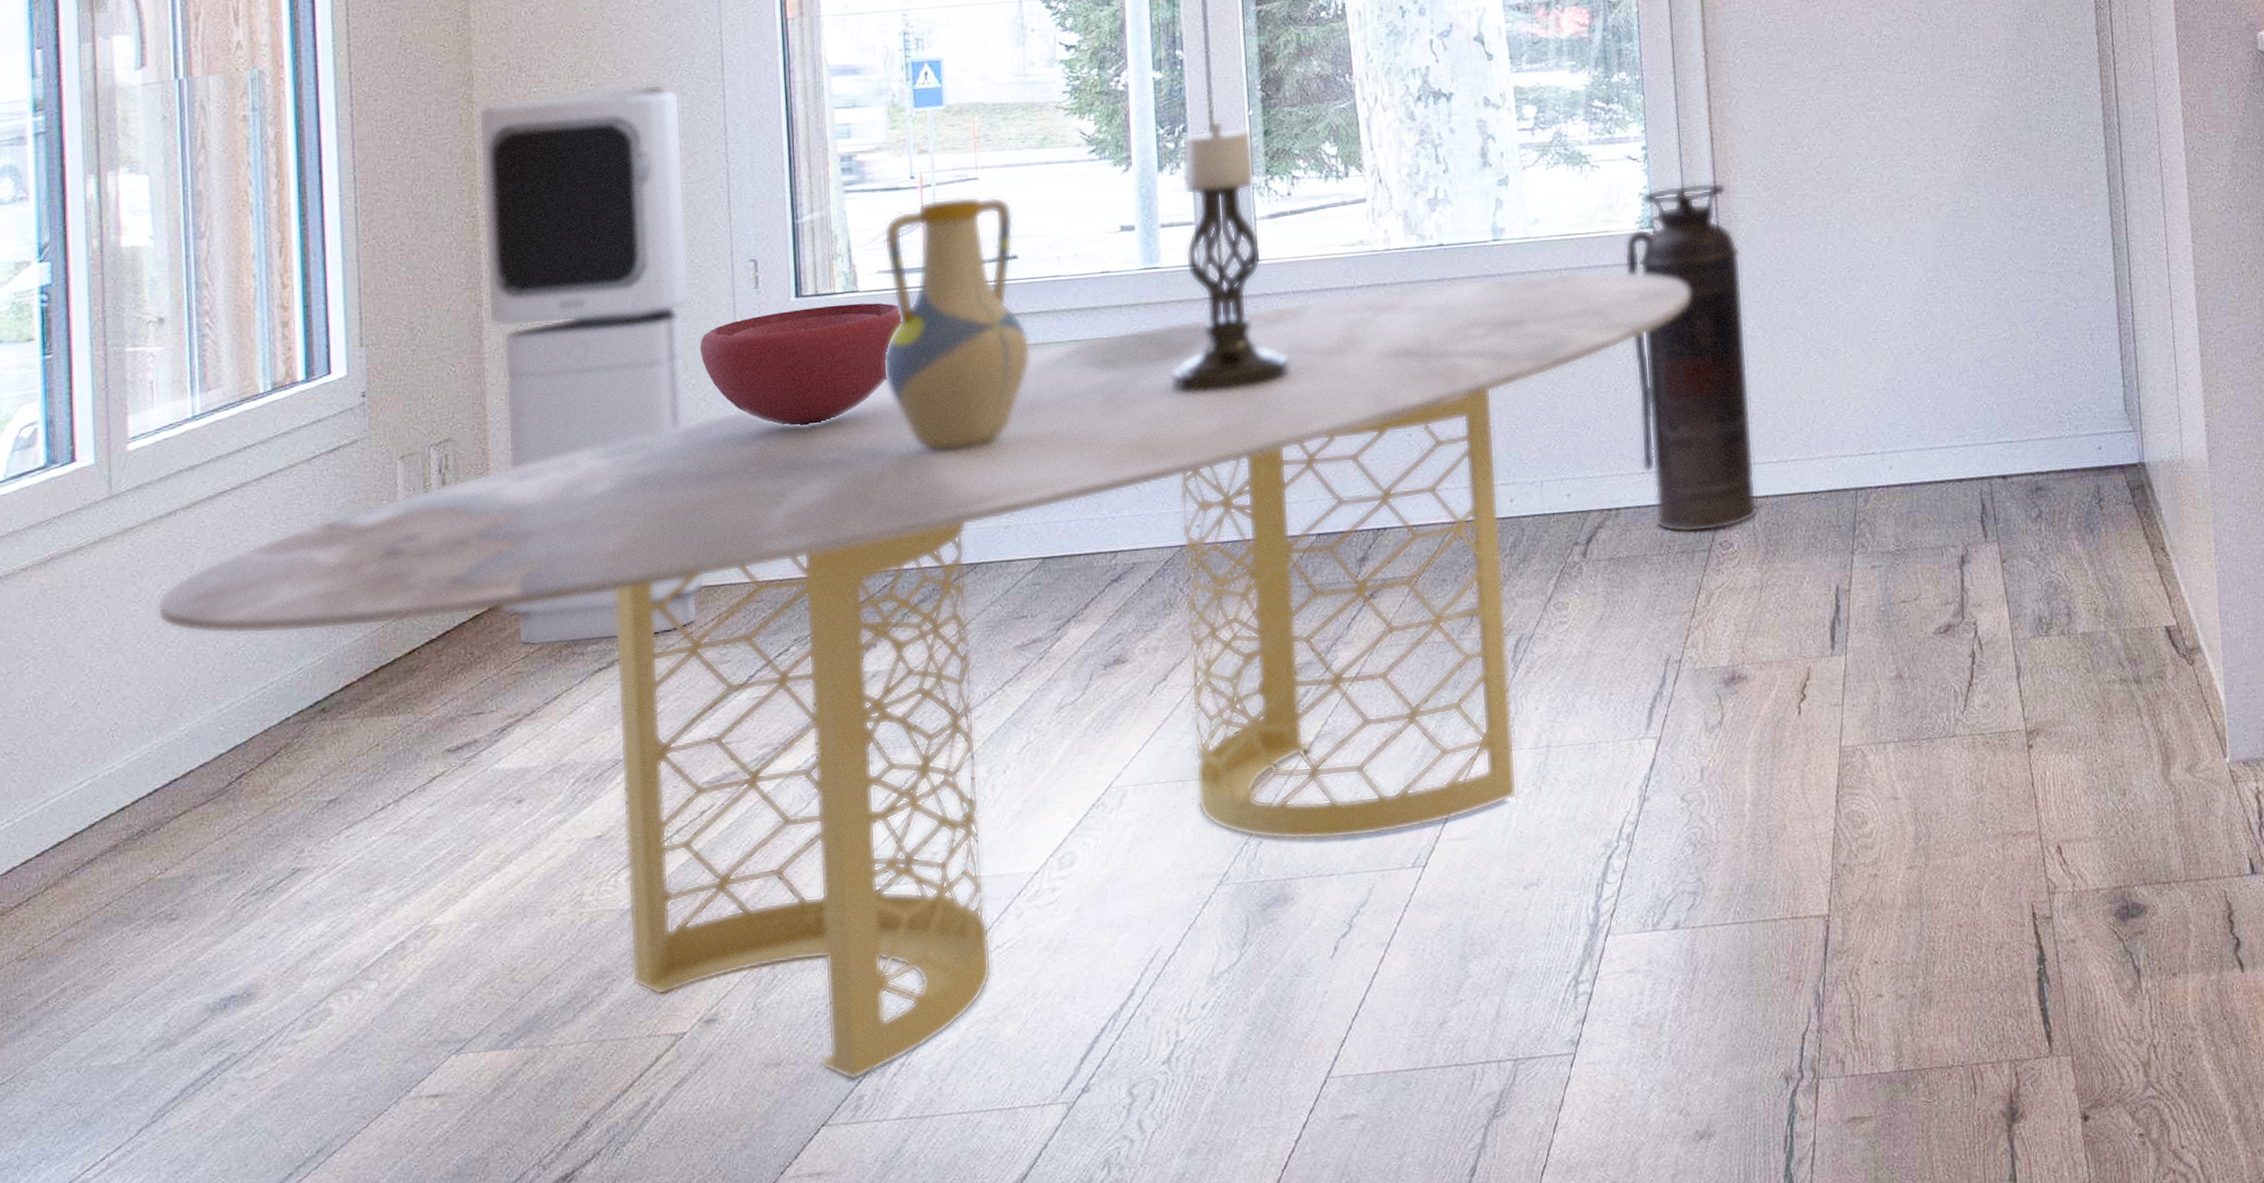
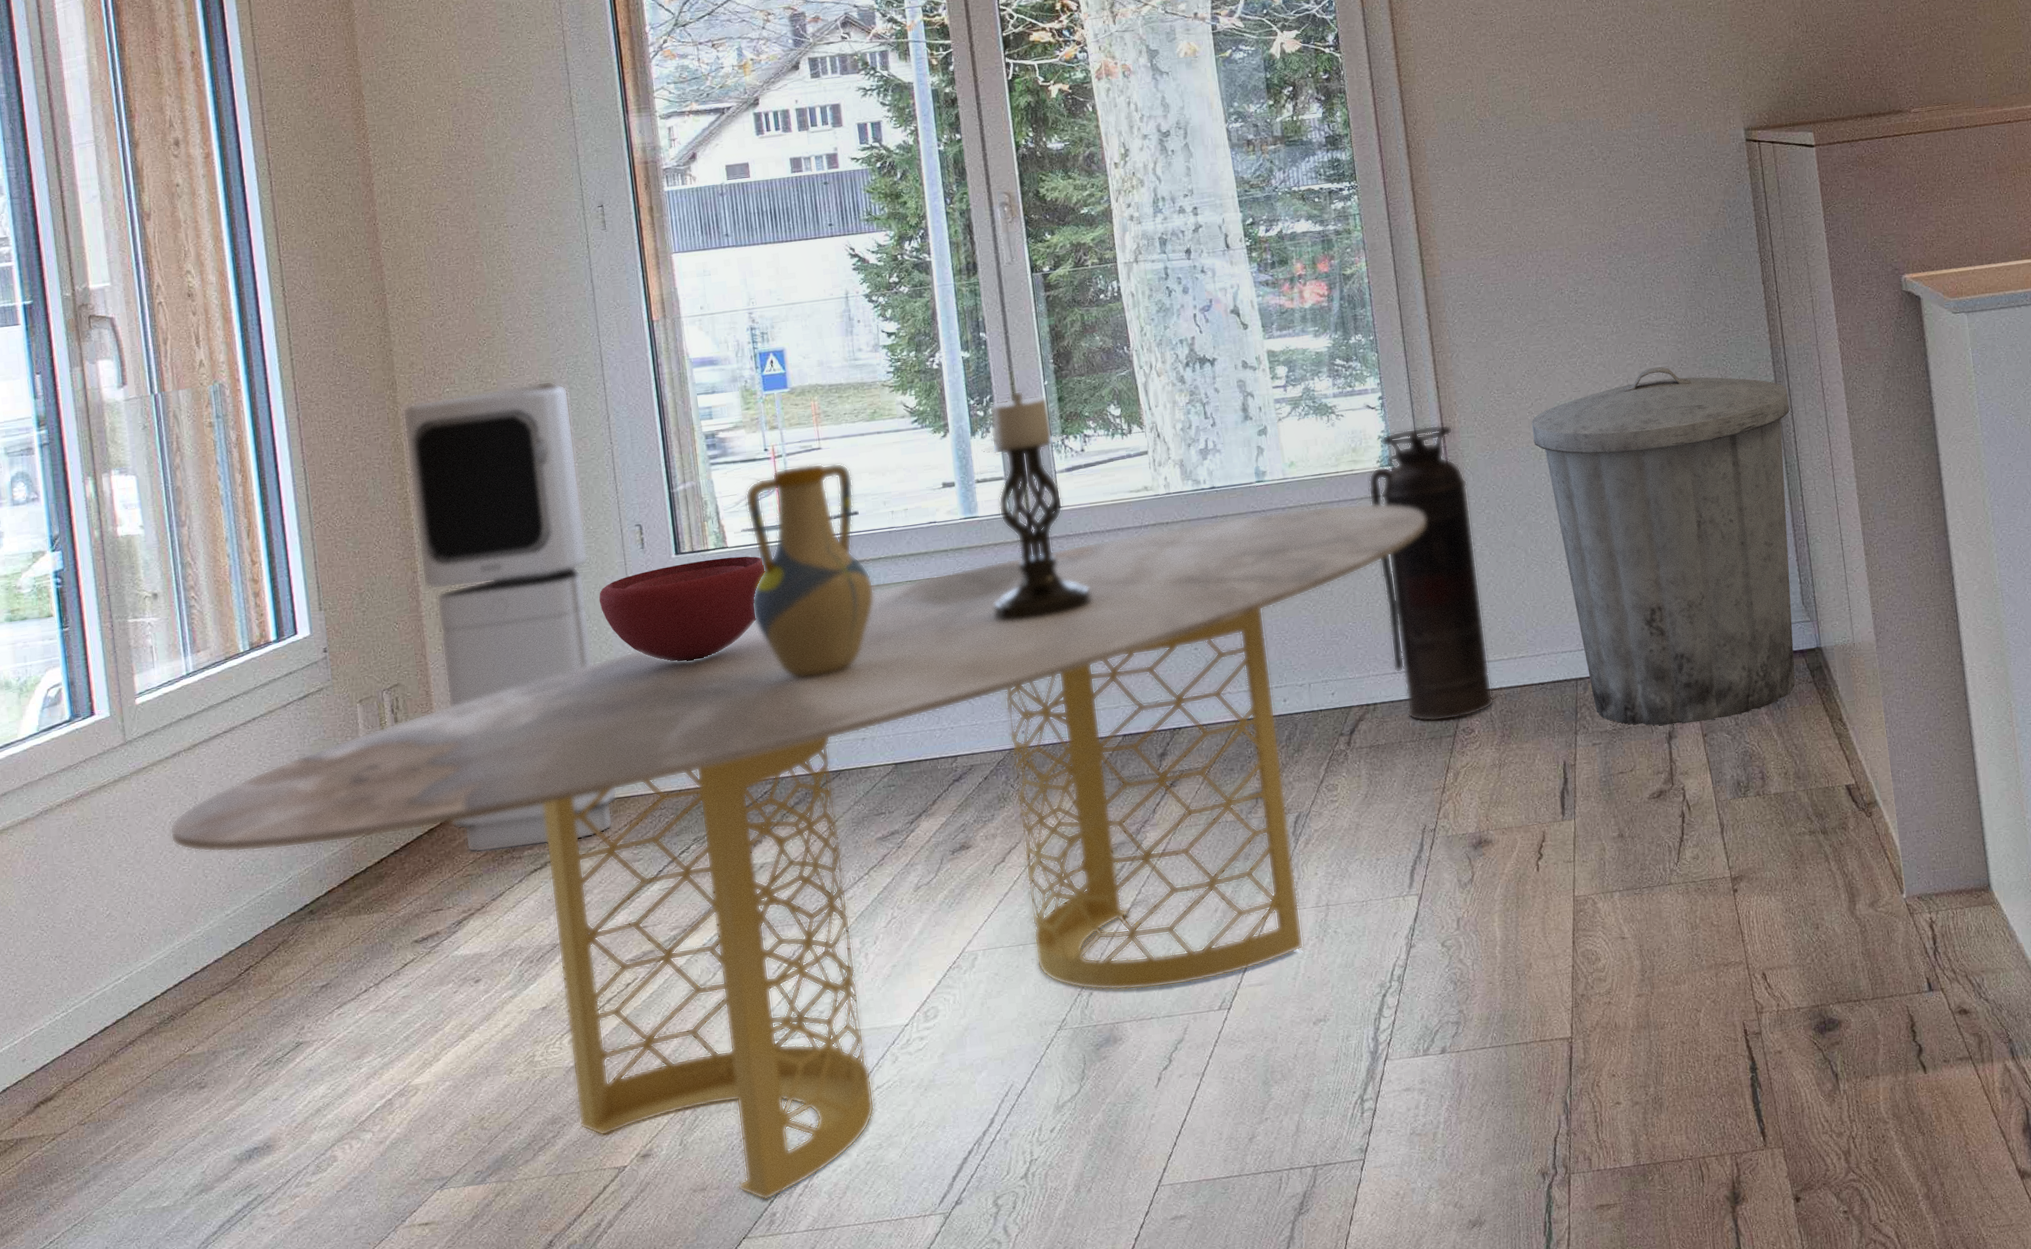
trash can: none [1819,125,2121,548] -> present [1531,366,1796,726]

